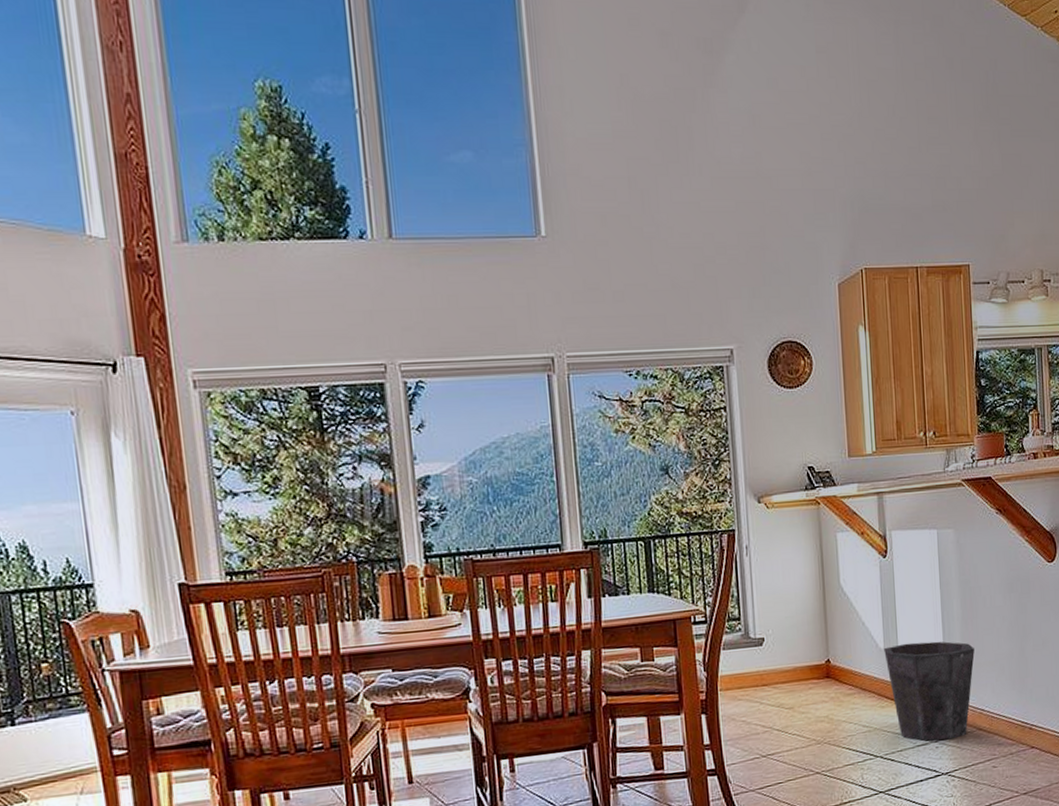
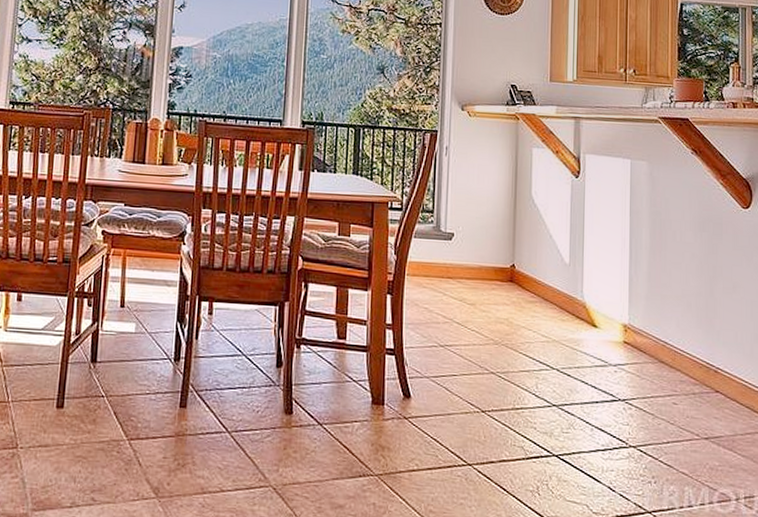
waste bin: present [884,641,975,741] -> none [569,262,661,366]

